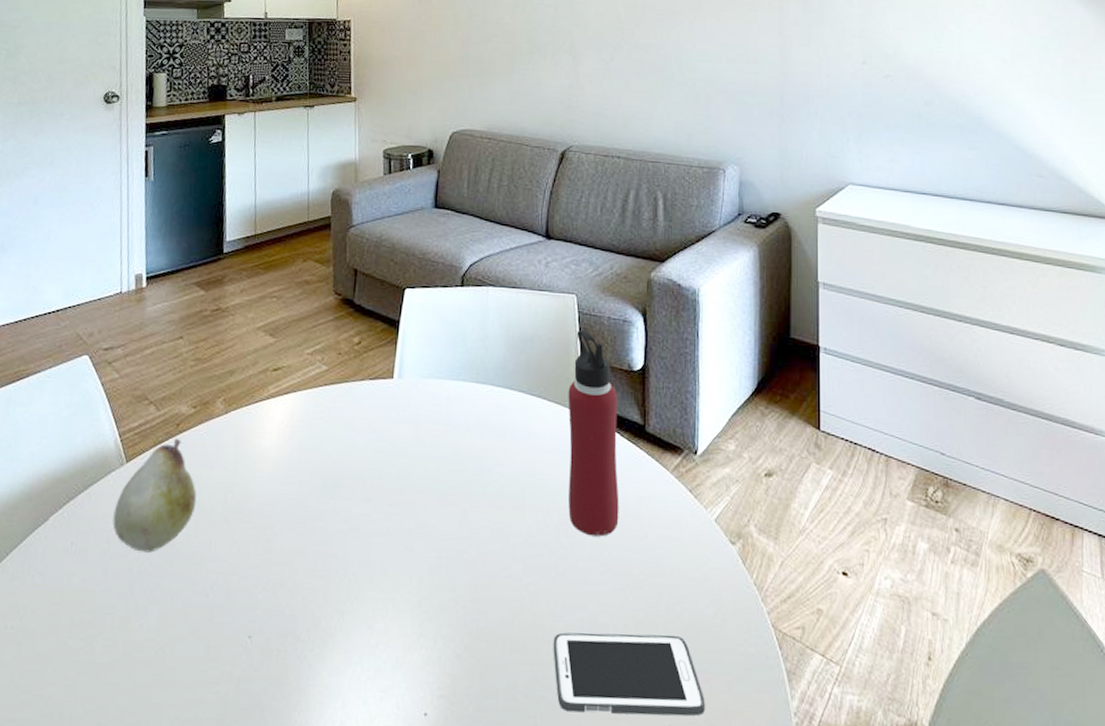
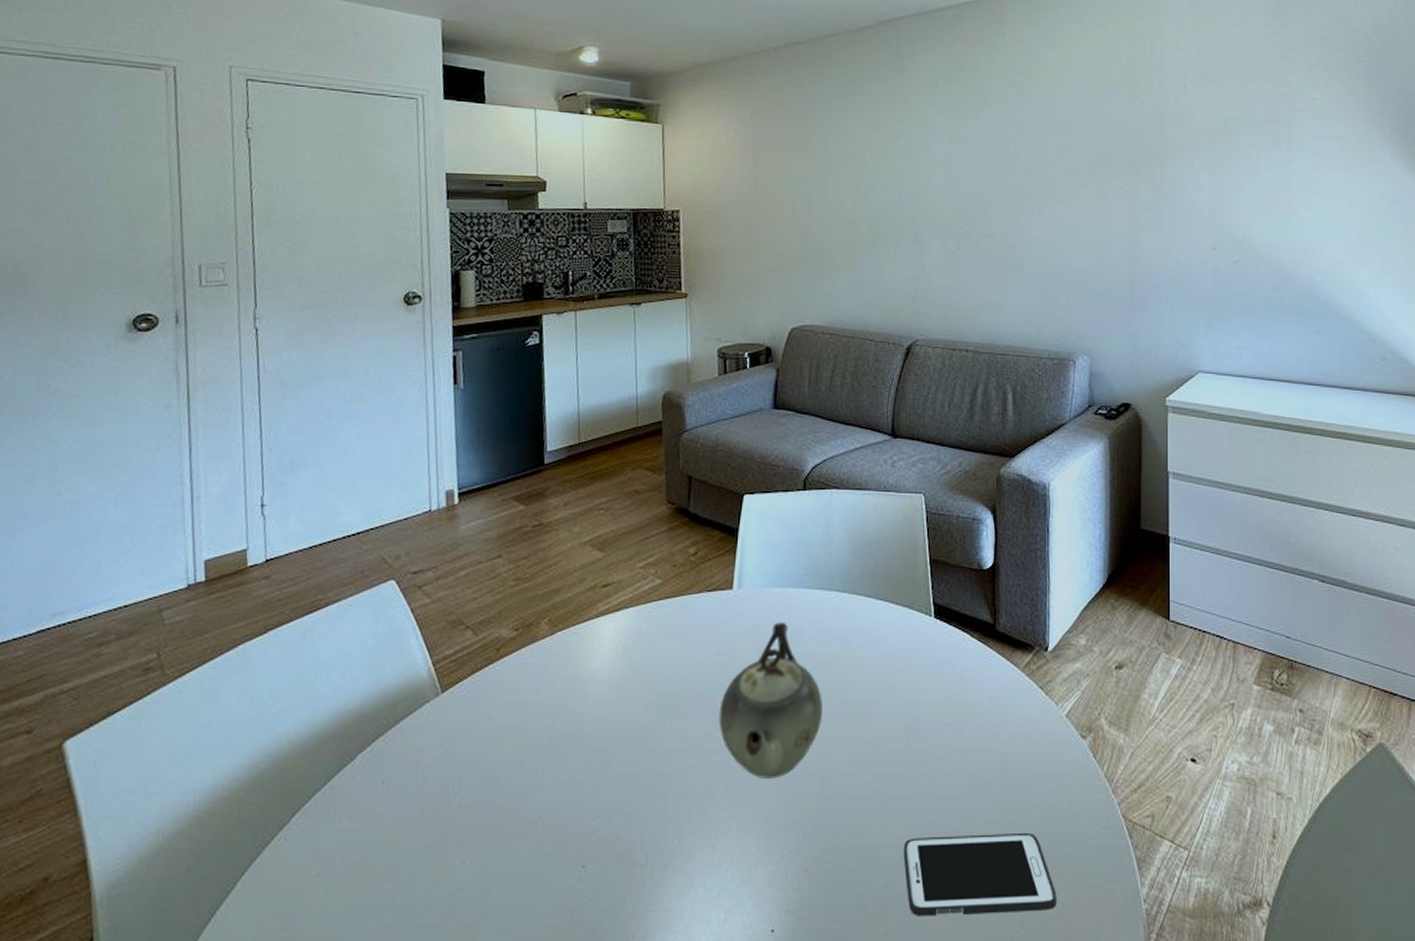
fruit: present [112,438,197,553] -> none [428,663,522,786]
teapot: none [378,412,477,564] -> present [719,621,822,779]
water bottle: present [568,329,619,537] -> none [916,529,970,739]

